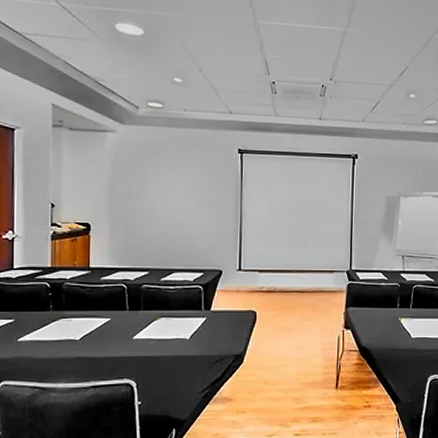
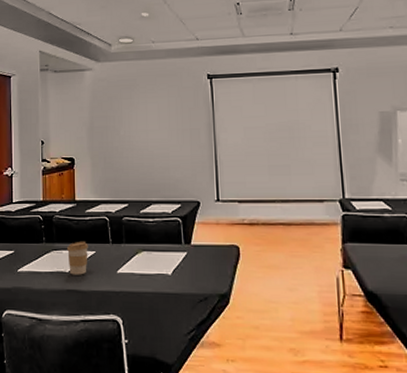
coffee cup: none [78,308,102,342] -> present [67,241,88,275]

